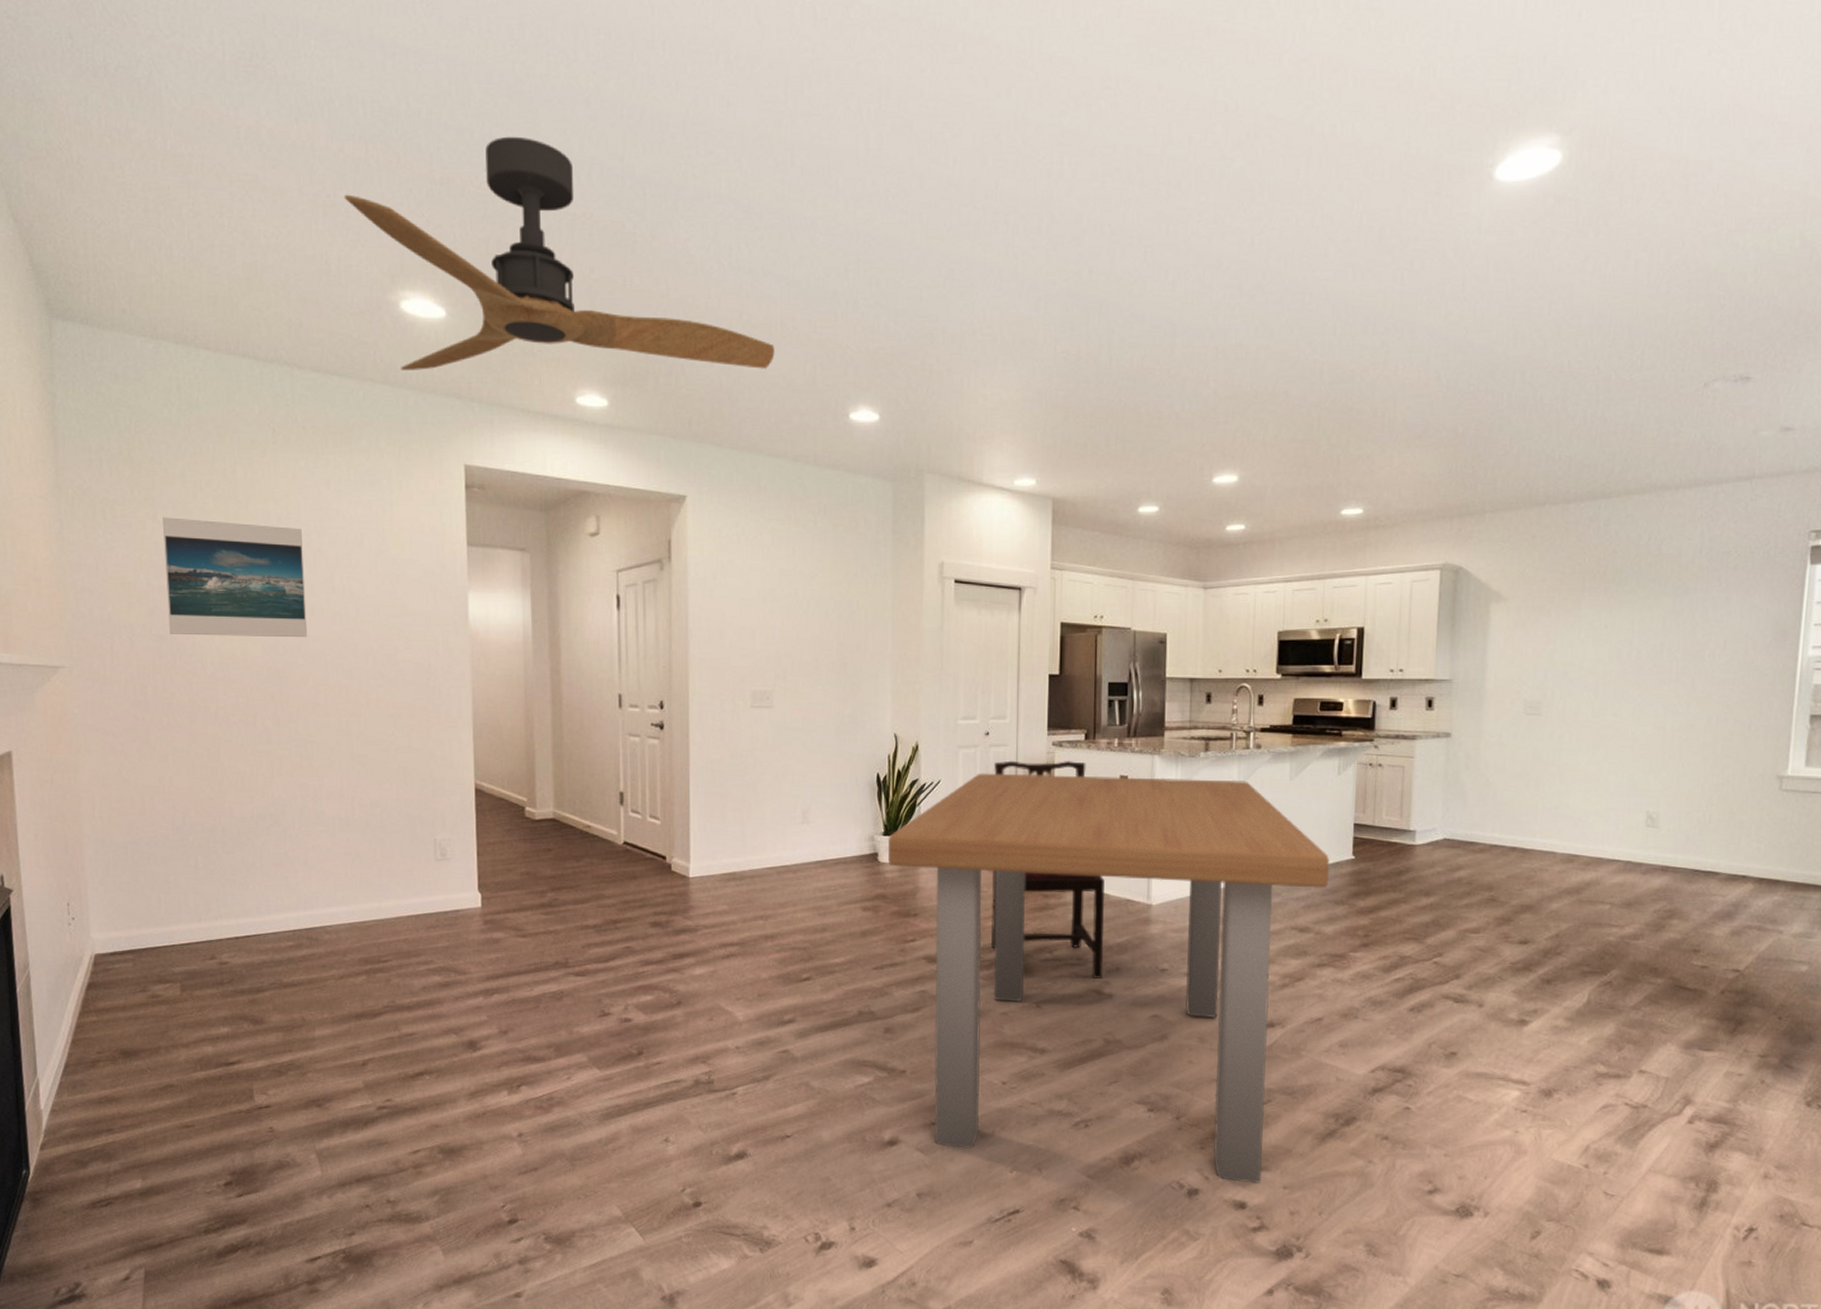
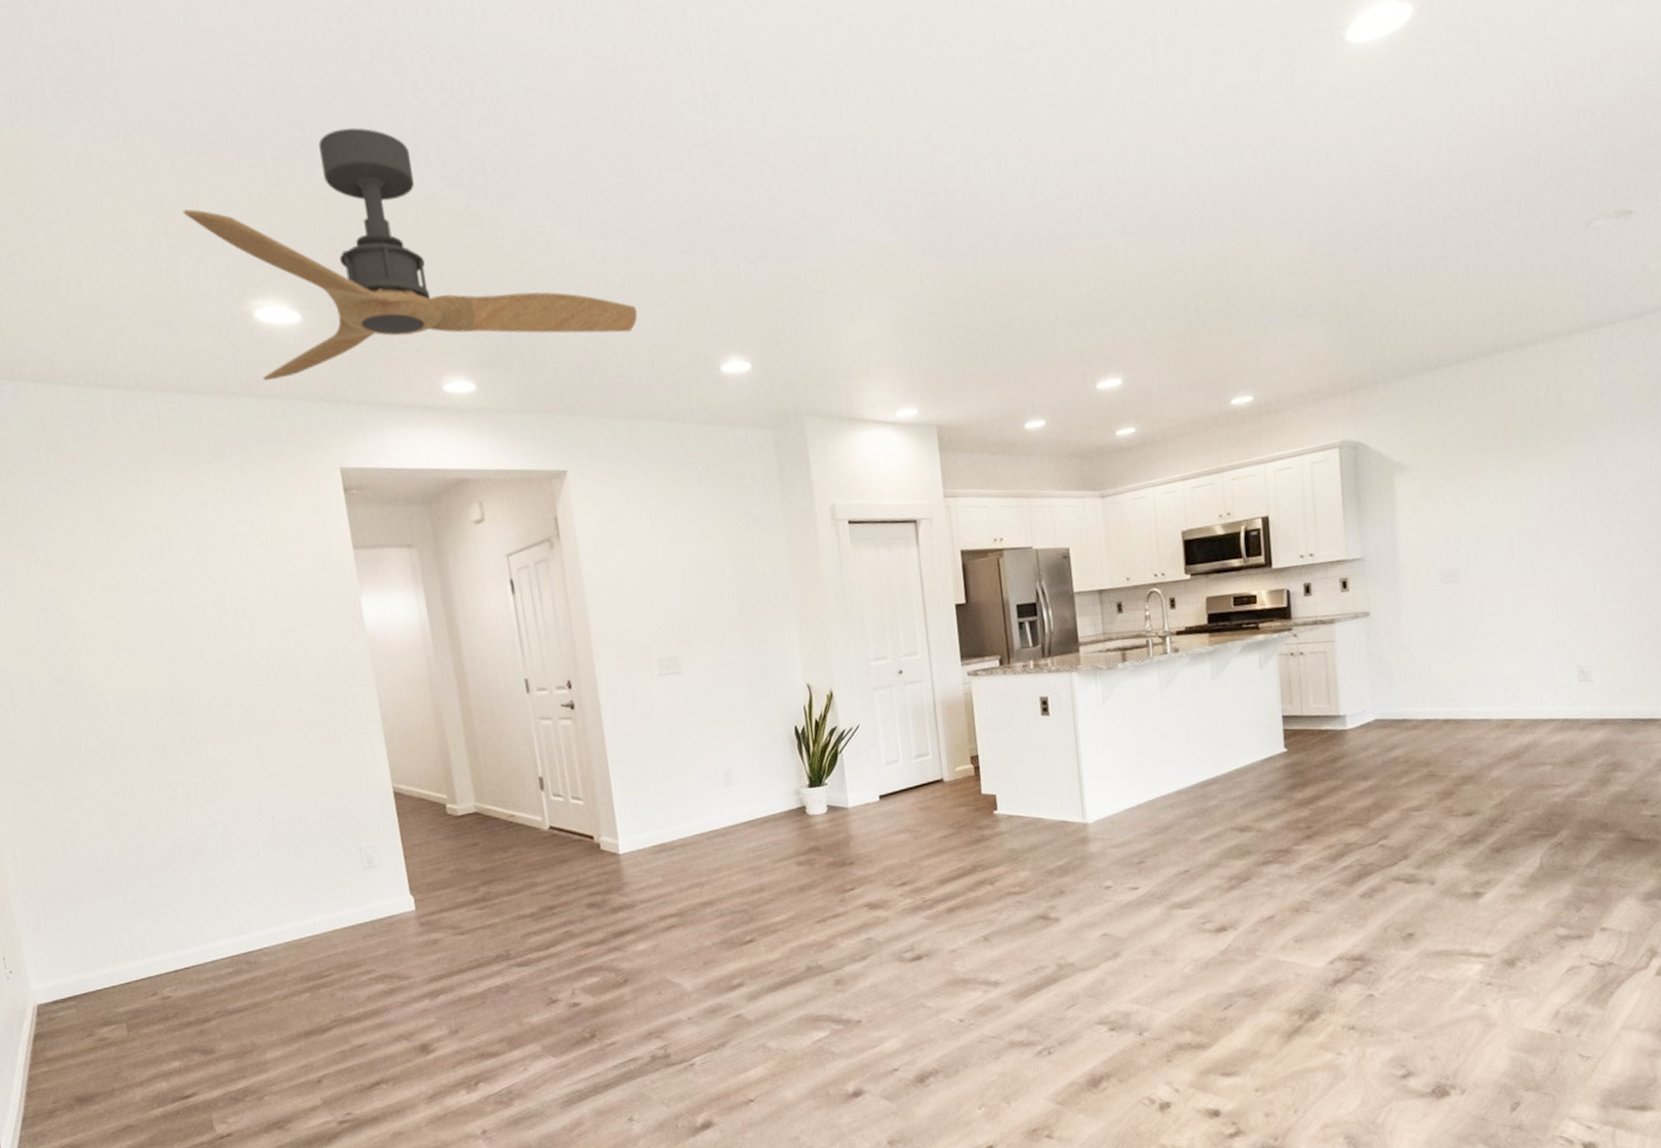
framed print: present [163,517,308,638] -> none [45,553,206,676]
dining table: present [887,773,1329,1183] -> none [813,686,1263,1091]
dining chair: present [990,760,1105,978] -> none [910,688,1048,905]

